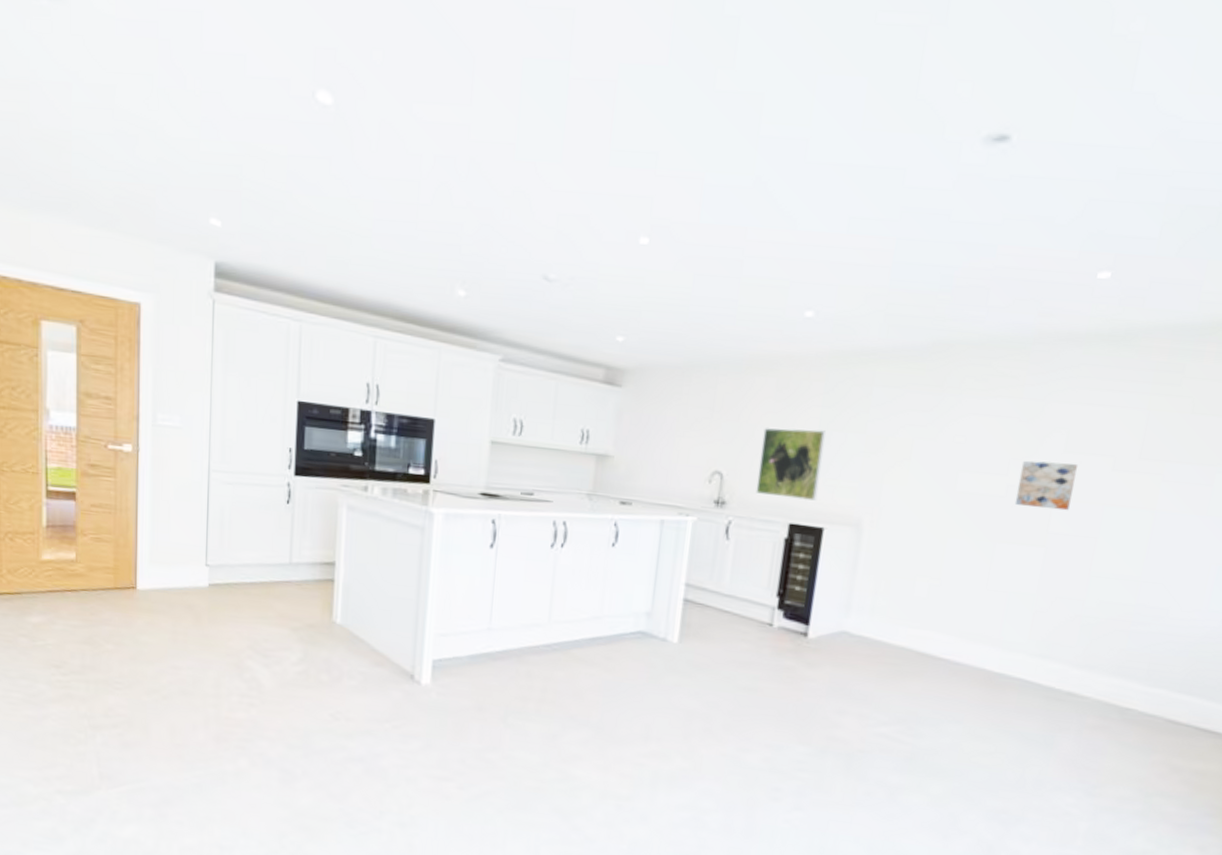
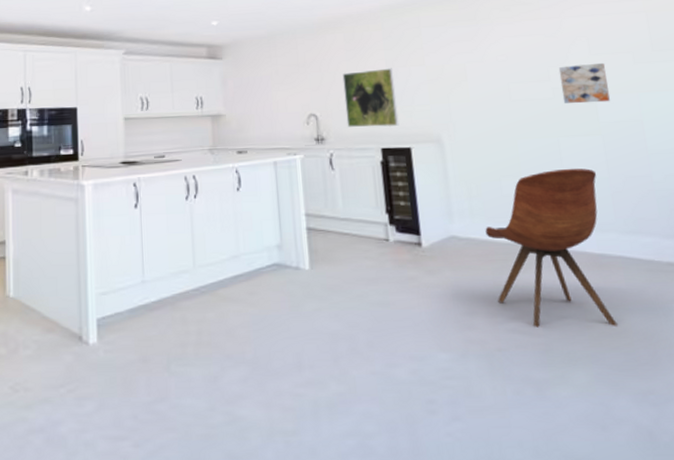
dining chair: none [874,577,1025,746] -> present [485,168,617,327]

